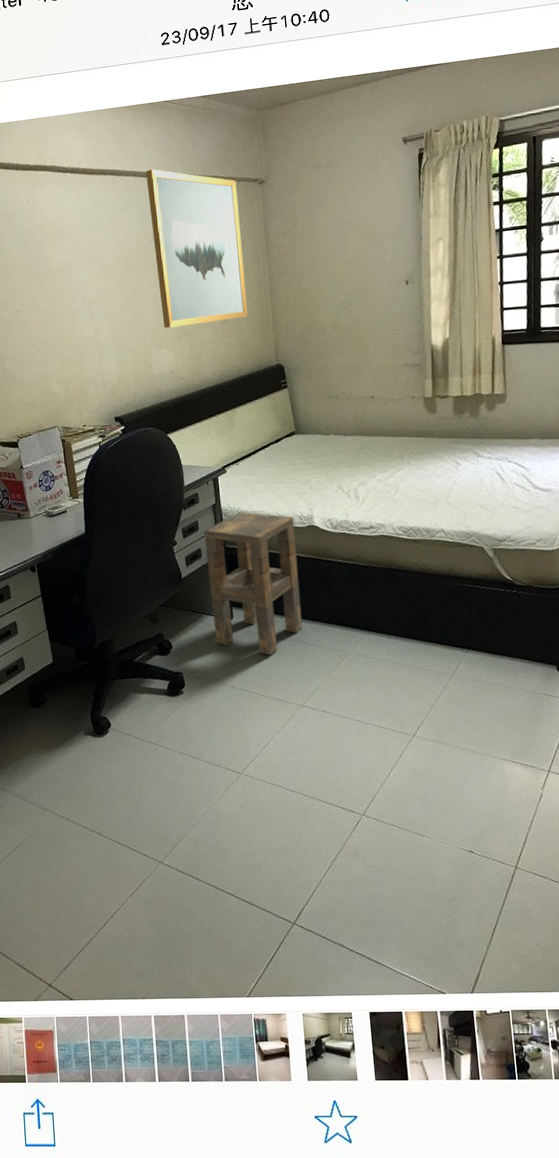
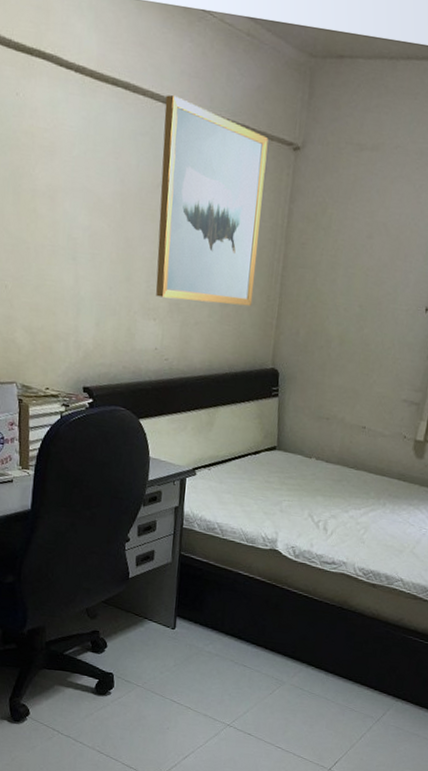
side table: present [204,512,303,656] -> none [153,520,257,672]

